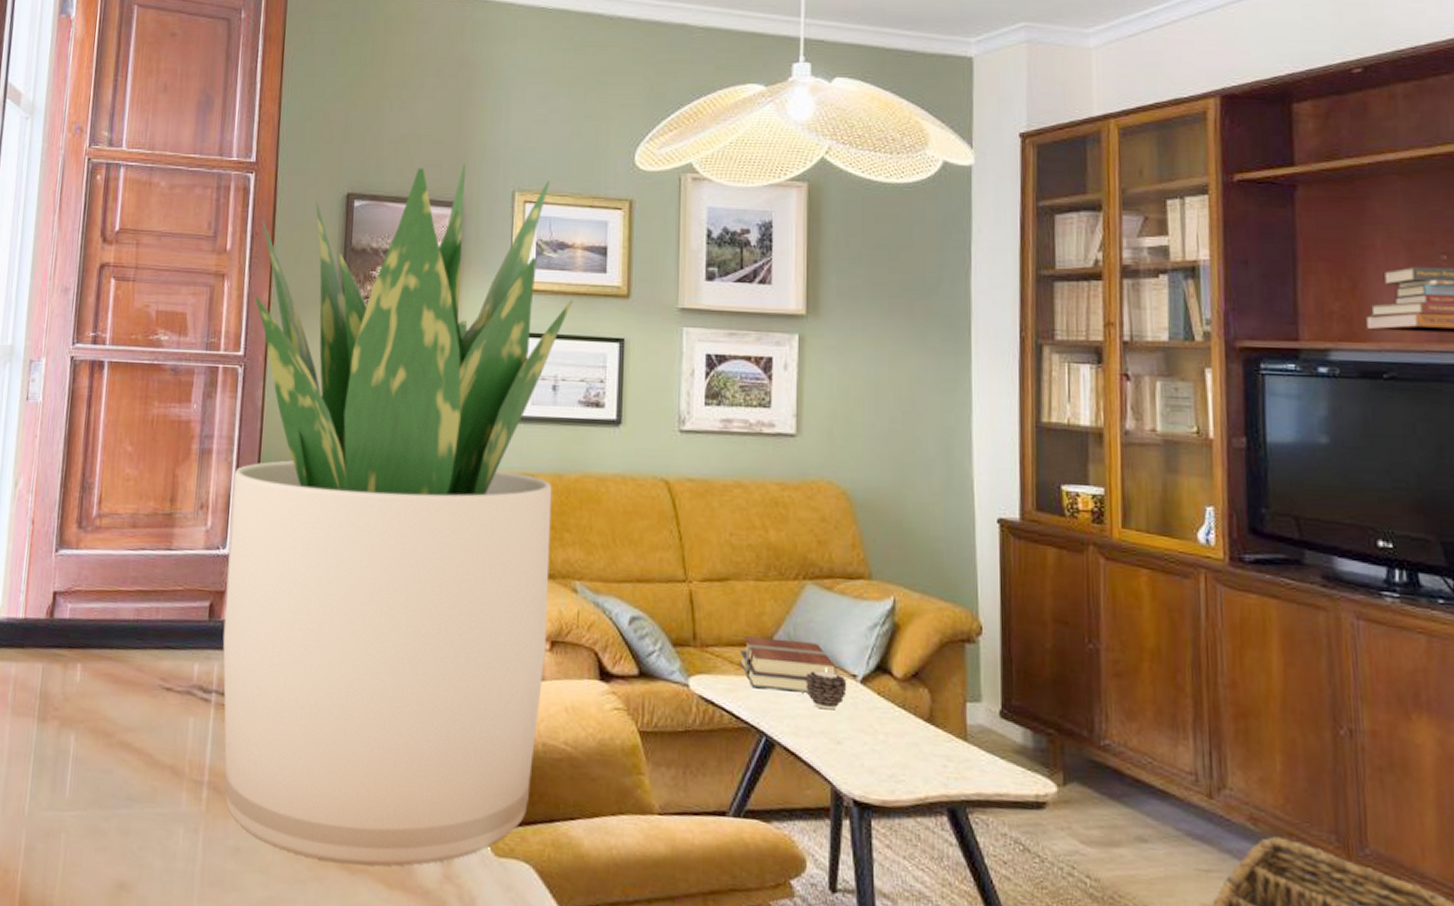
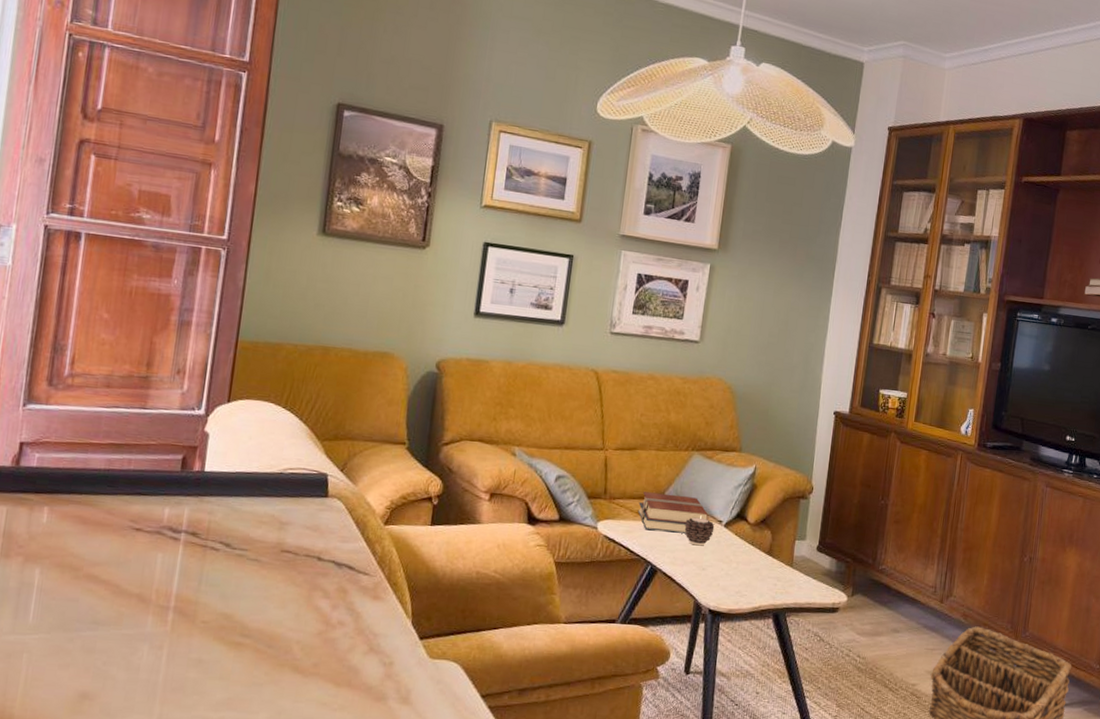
planter: present [222,163,573,866] -> none [189,89,533,670]

